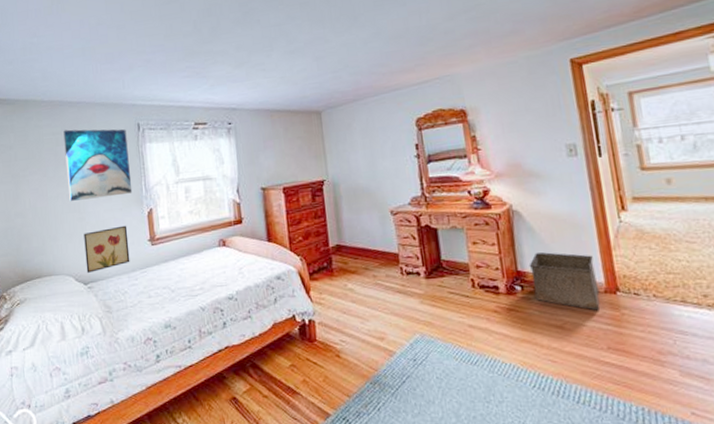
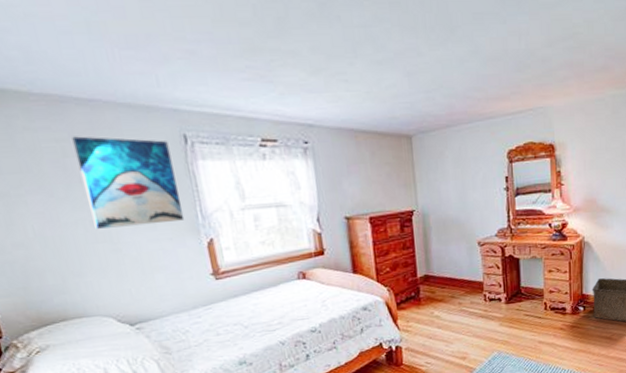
wall art: present [84,225,130,273] -> none [121,258,189,313]

